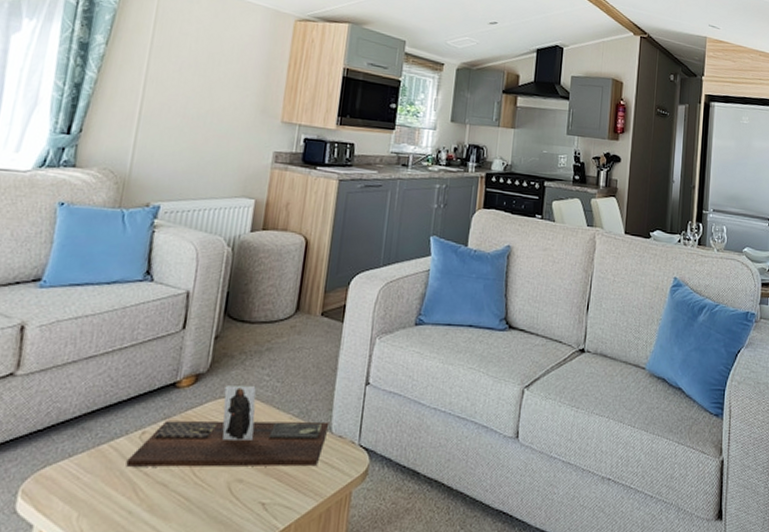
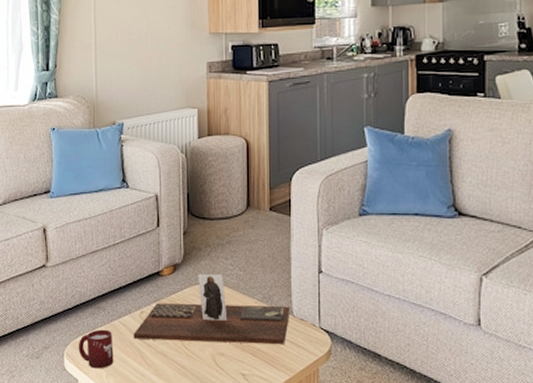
cup: none [41,456,97,509] -> present [78,329,114,369]

